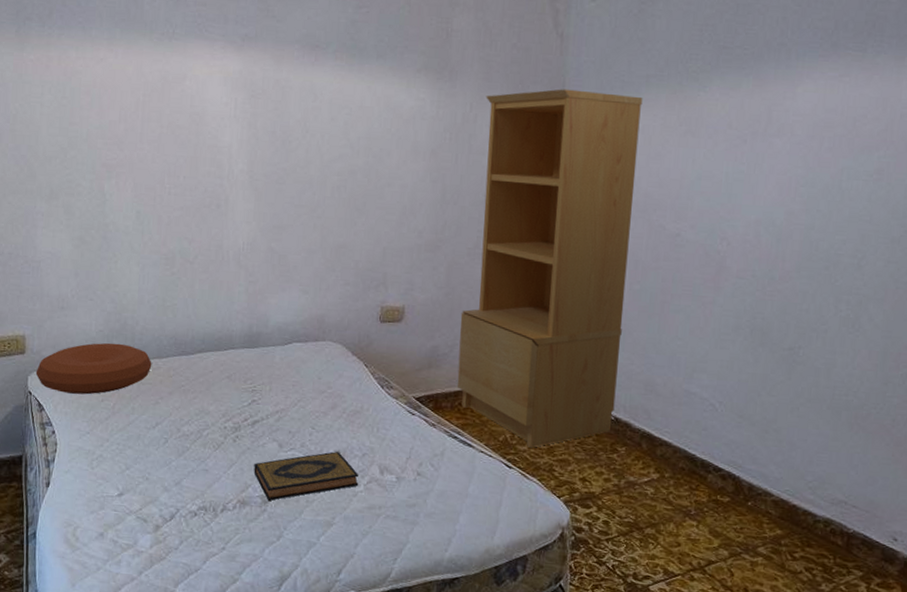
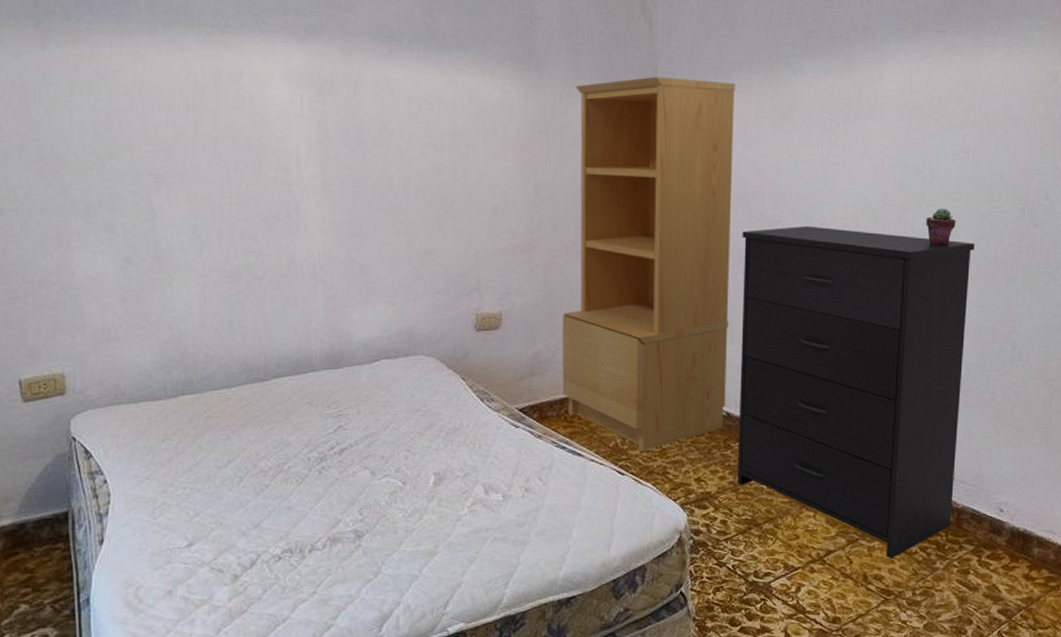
cushion: present [35,342,152,395] -> none [79,374,220,435]
hardback book: present [253,451,359,501] -> none [344,474,462,534]
dresser: none [621,240,884,575] -> present [737,225,975,558]
potted succulent: none [832,229,865,268] -> present [926,208,956,245]

